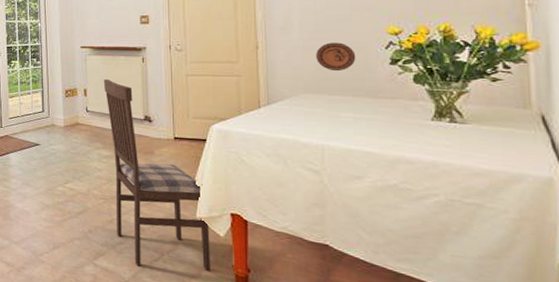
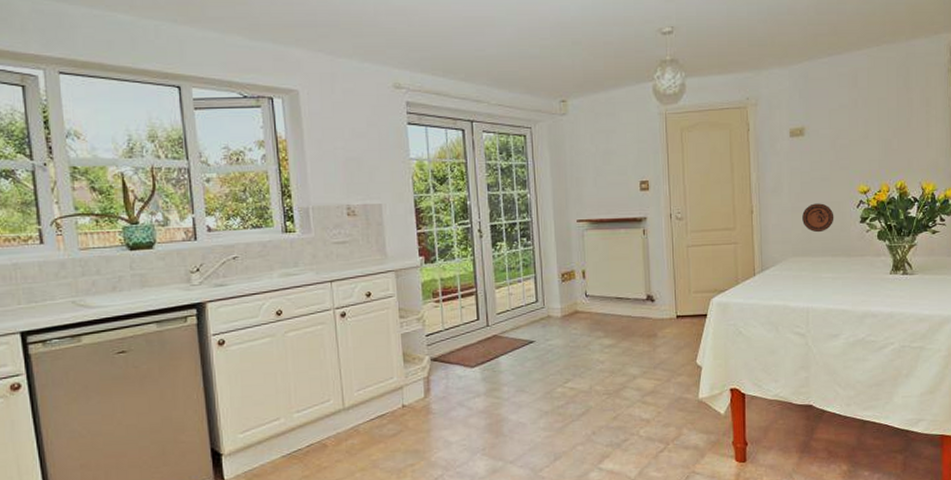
dining chair: present [103,79,211,271] -> none [603,257,713,461]

